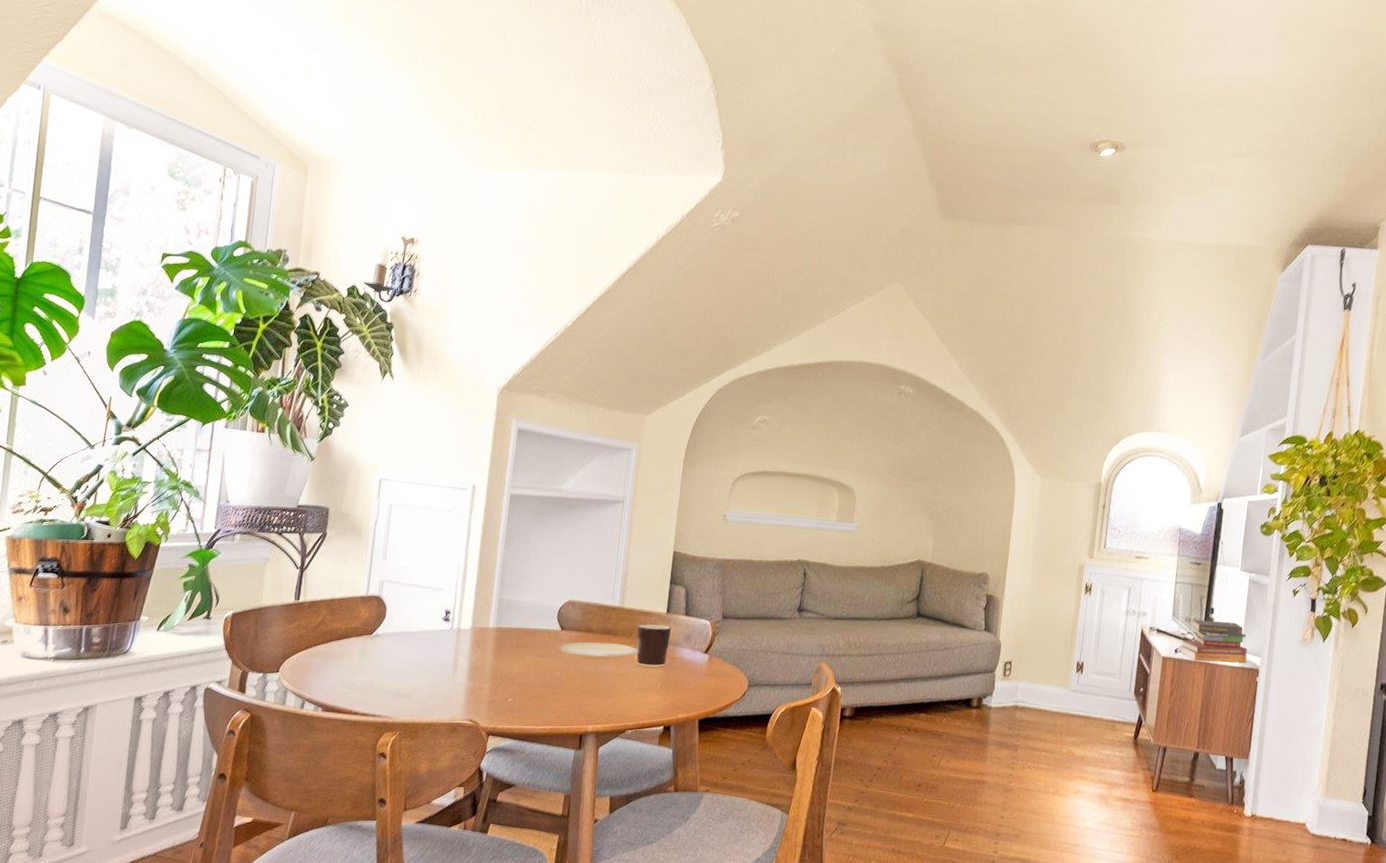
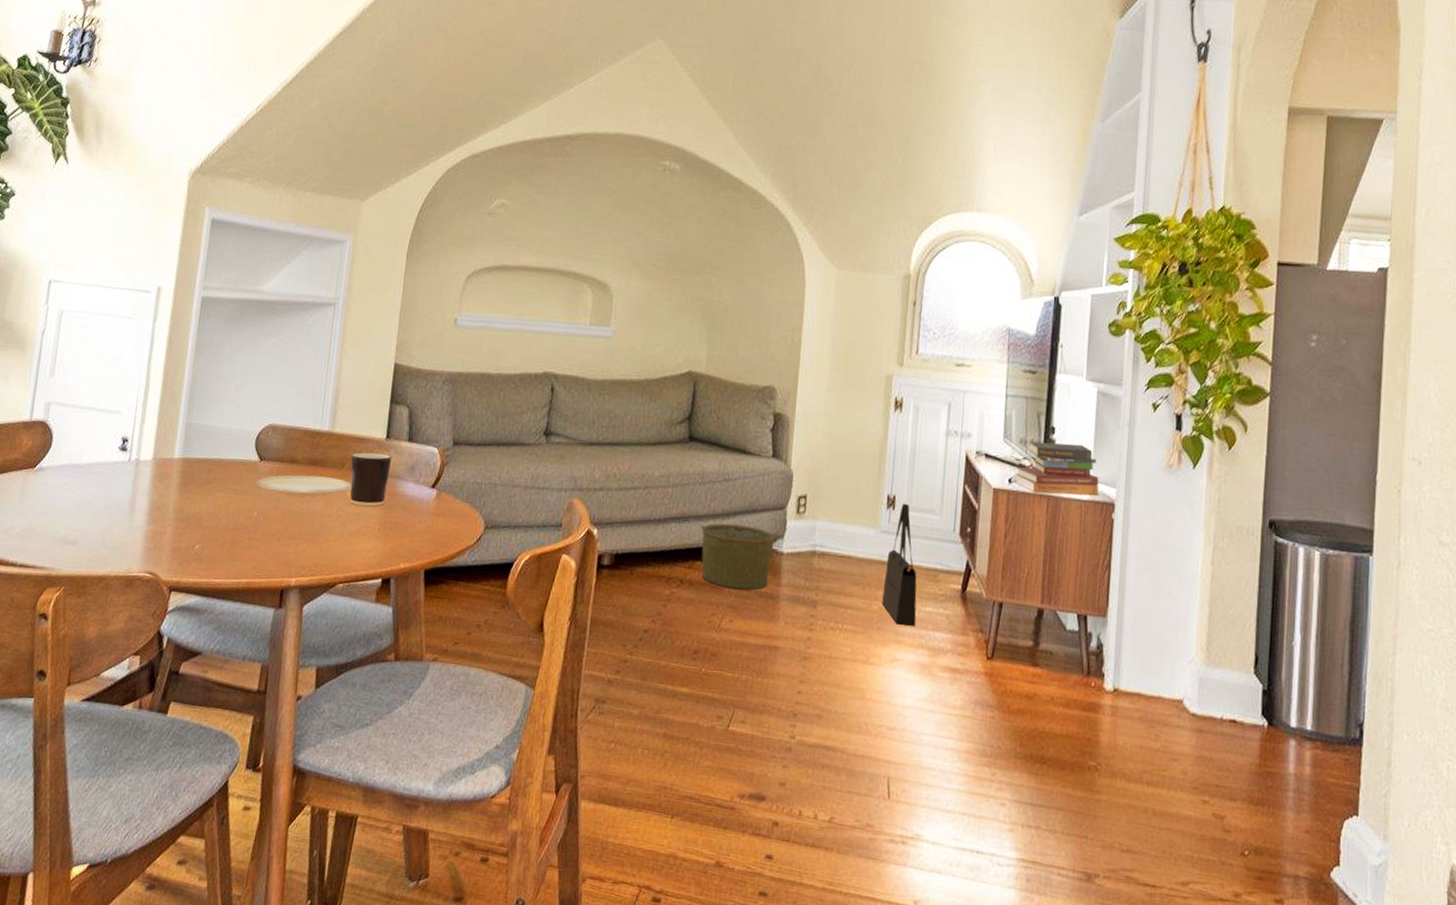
basket: none [925,683,987,737] -> present [700,523,778,590]
tote bag: none [1070,668,1099,766] -> present [882,503,917,626]

